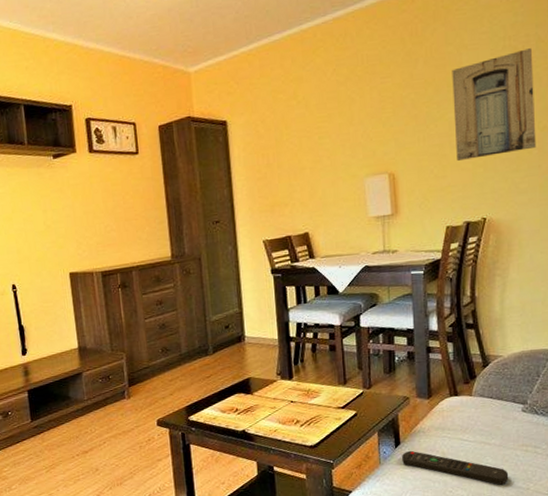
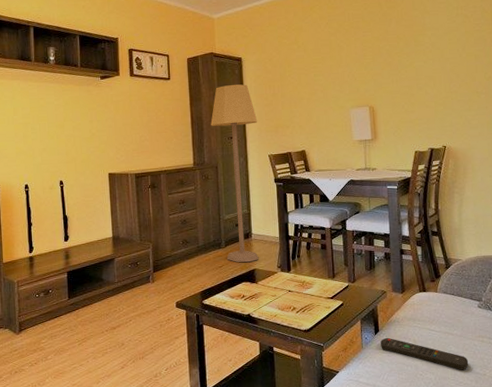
lamp: none [190,154,254,371] -> present [211,84,259,263]
wall art: present [452,48,537,161] -> none [418,17,484,99]

